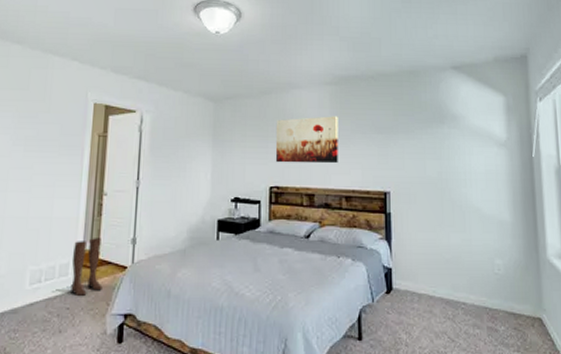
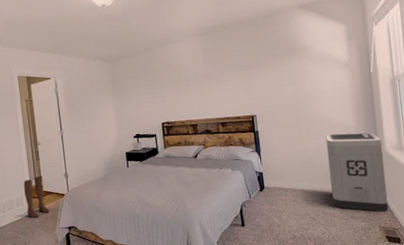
wall art: present [275,116,338,164] -> none [160,61,213,104]
trash can: none [474,228,549,340] -> present [325,133,389,212]

